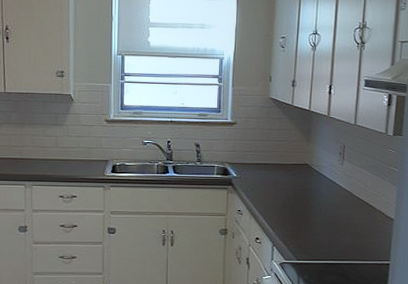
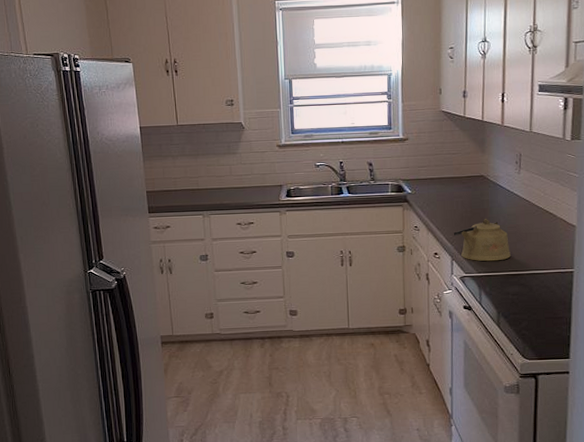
kettle: none [275,206,330,249] -> present [453,218,511,262]

